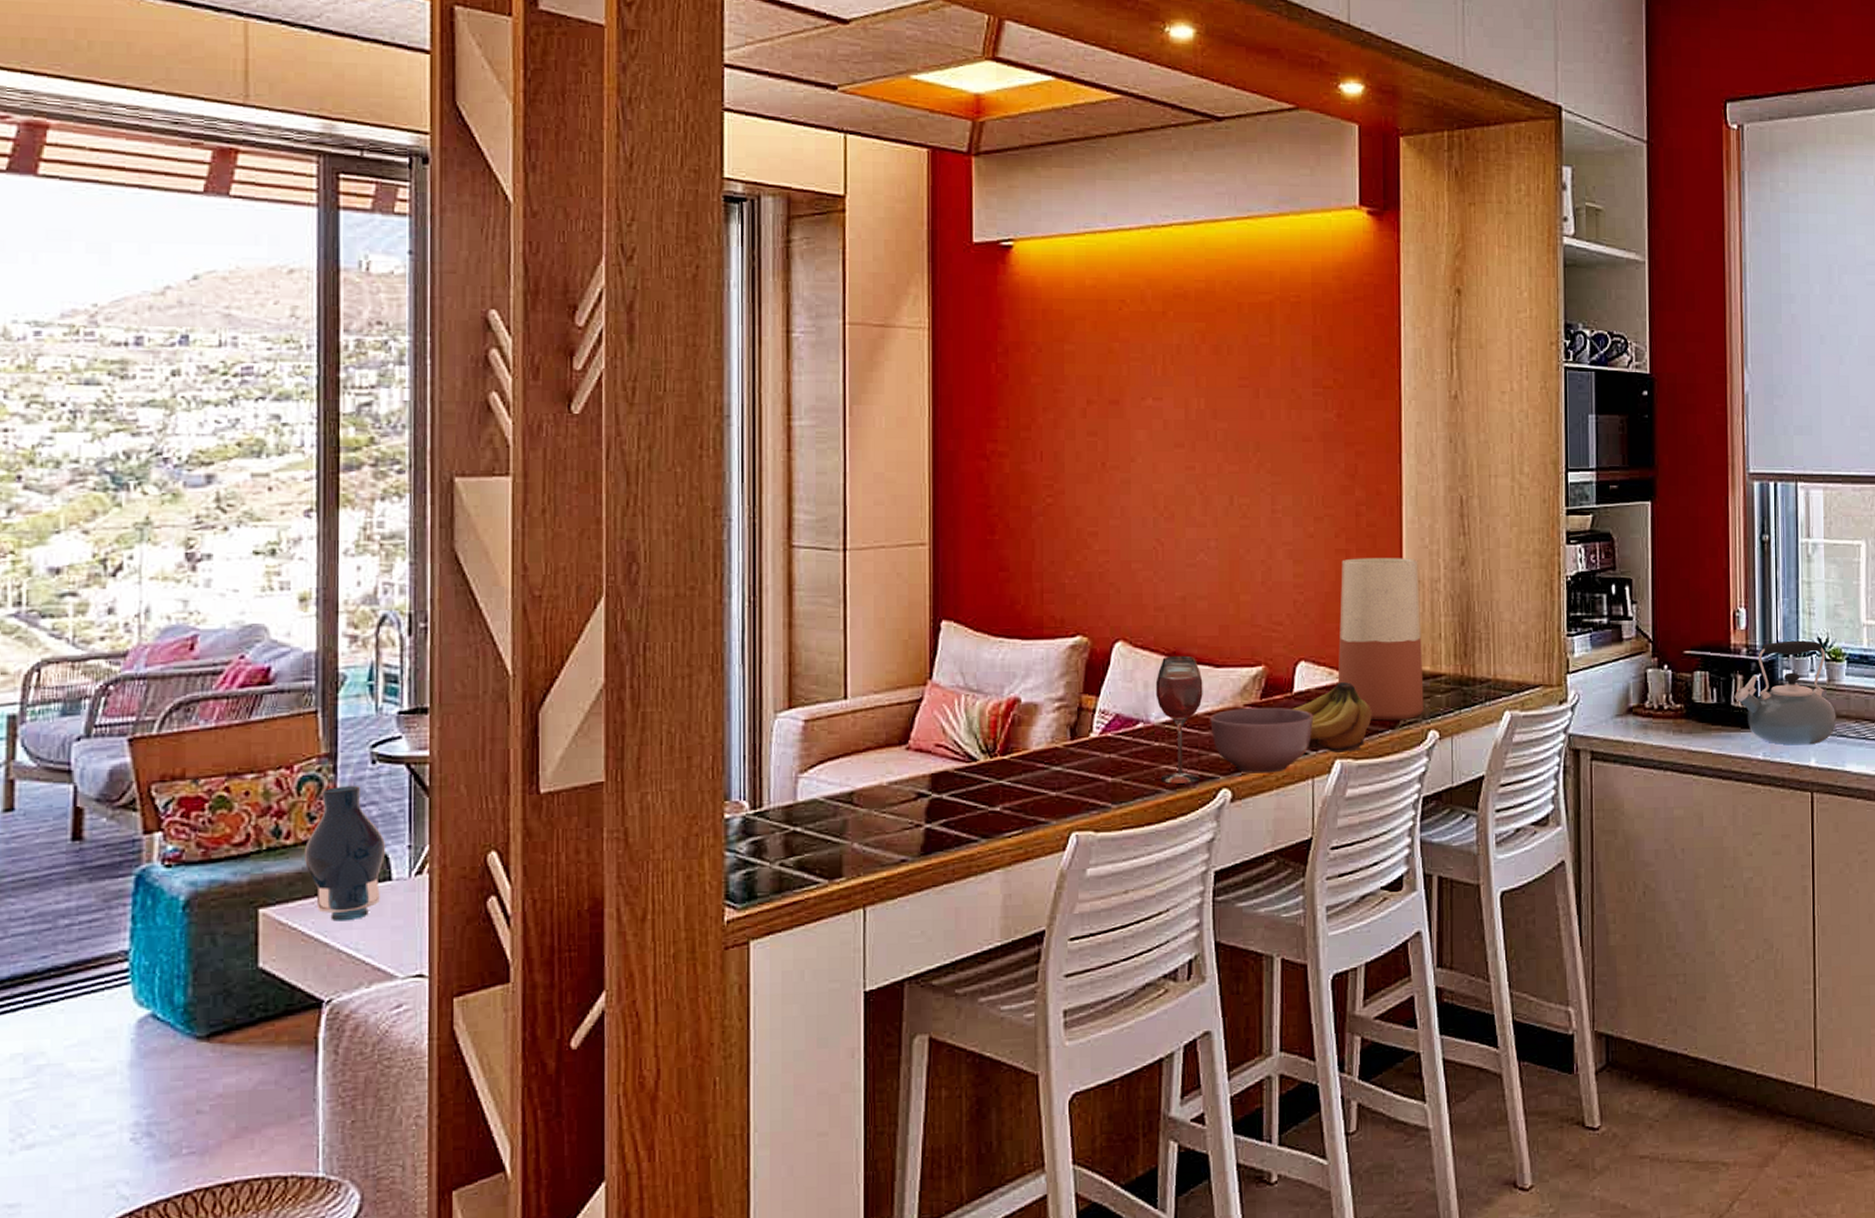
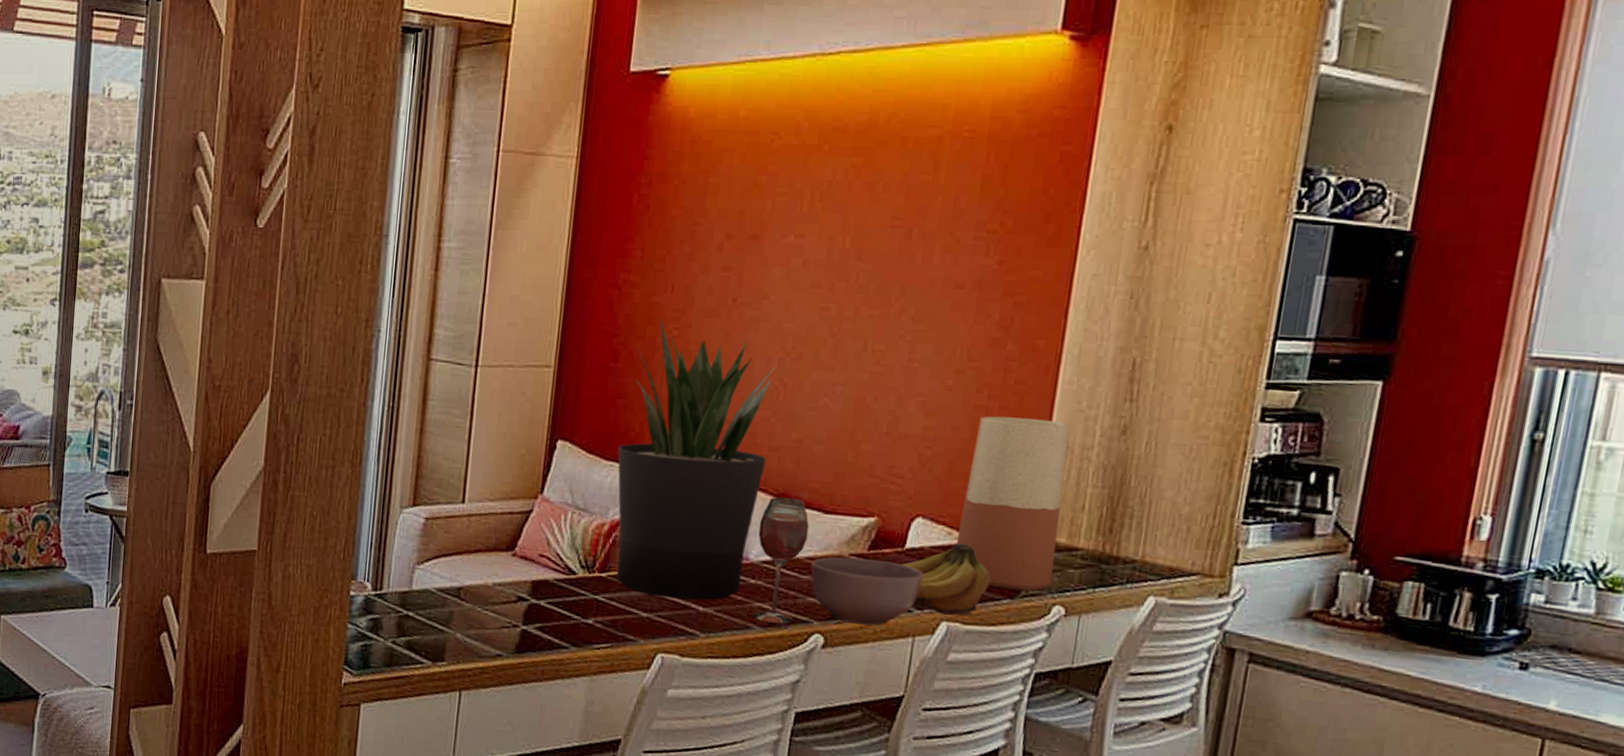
vase: present [303,786,386,922] -> none [33,527,91,635]
planter: none [1006,487,1154,773] -> present [616,318,776,600]
kettle: present [1734,640,1837,745] -> none [1454,559,1600,685]

